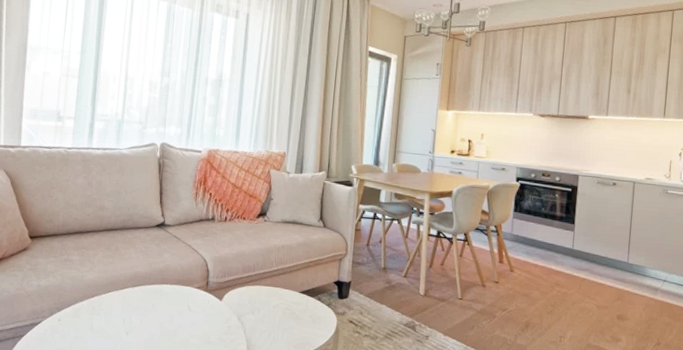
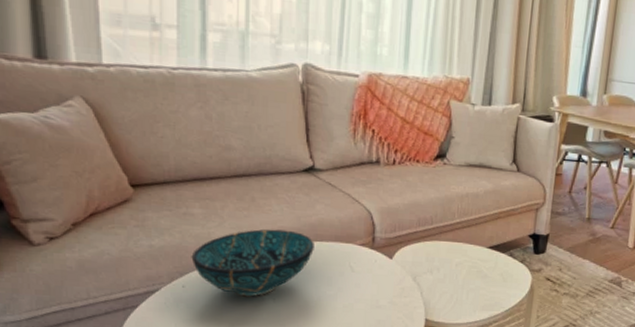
decorative bowl: none [67,273,161,330] -> present [191,229,314,297]

